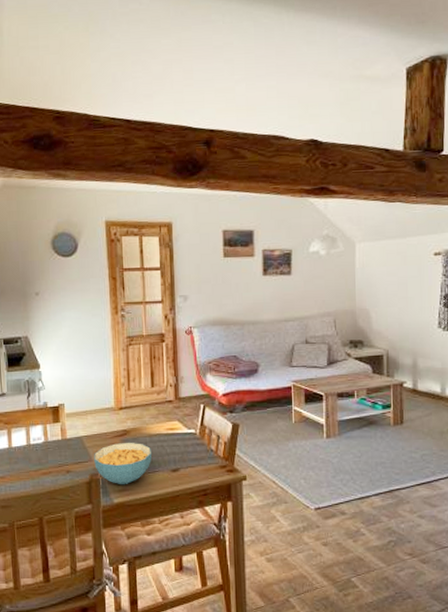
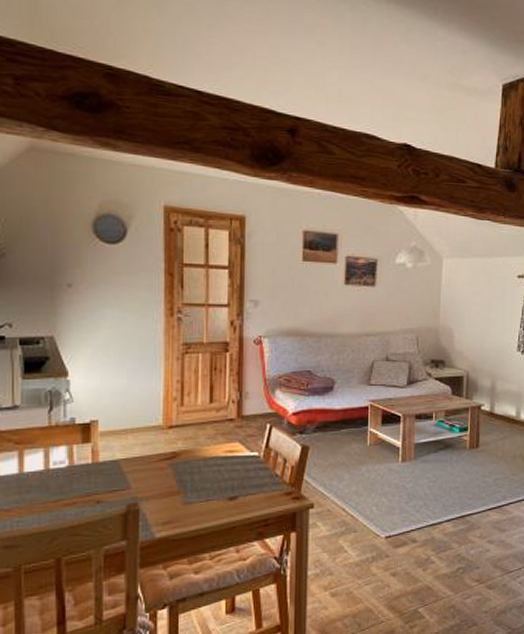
cereal bowl: present [94,442,152,485] -> none [133,466,207,517]

